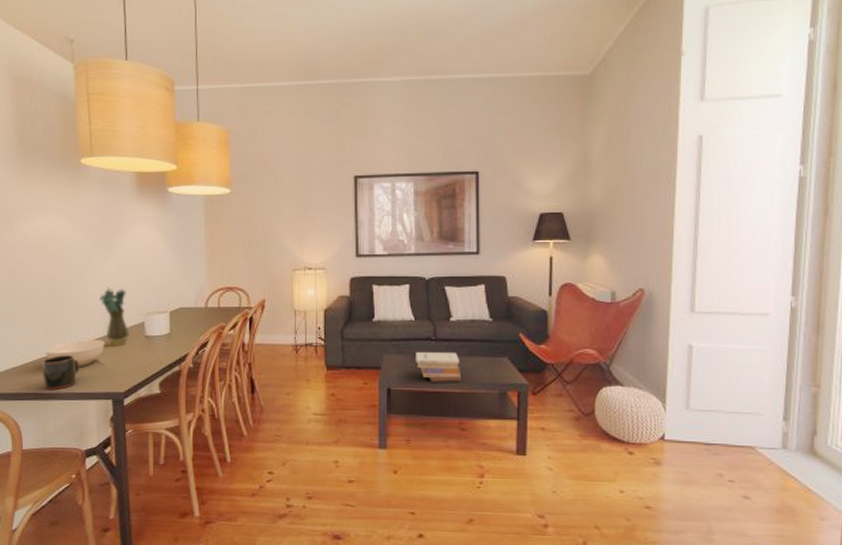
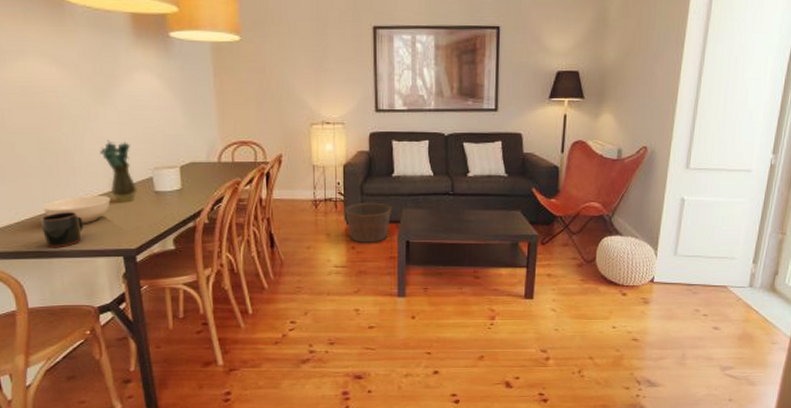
basket: none [324,347,373,390] -> present [344,202,392,243]
books: present [416,351,462,382] -> none [434,205,477,234]

